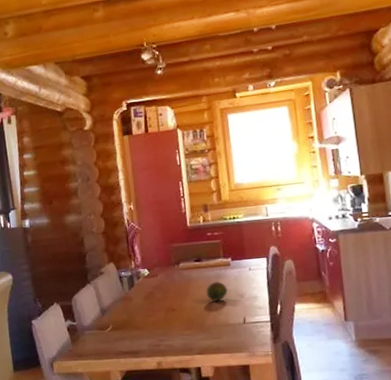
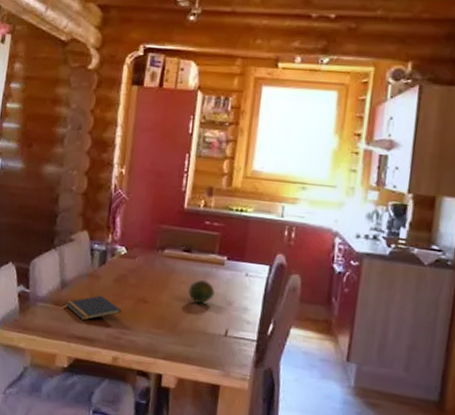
notepad: none [108,313,156,337] -> present [65,295,122,320]

